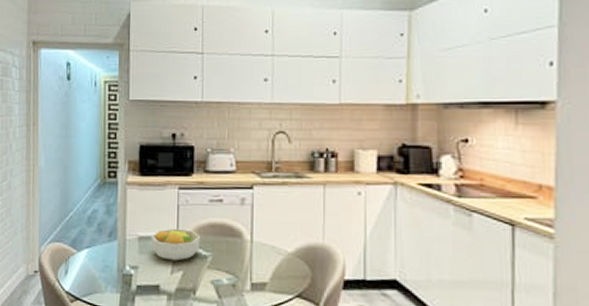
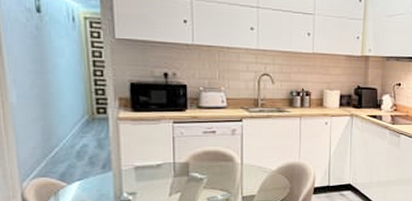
fruit bowl: present [151,228,201,261] -> none [148,157,197,185]

